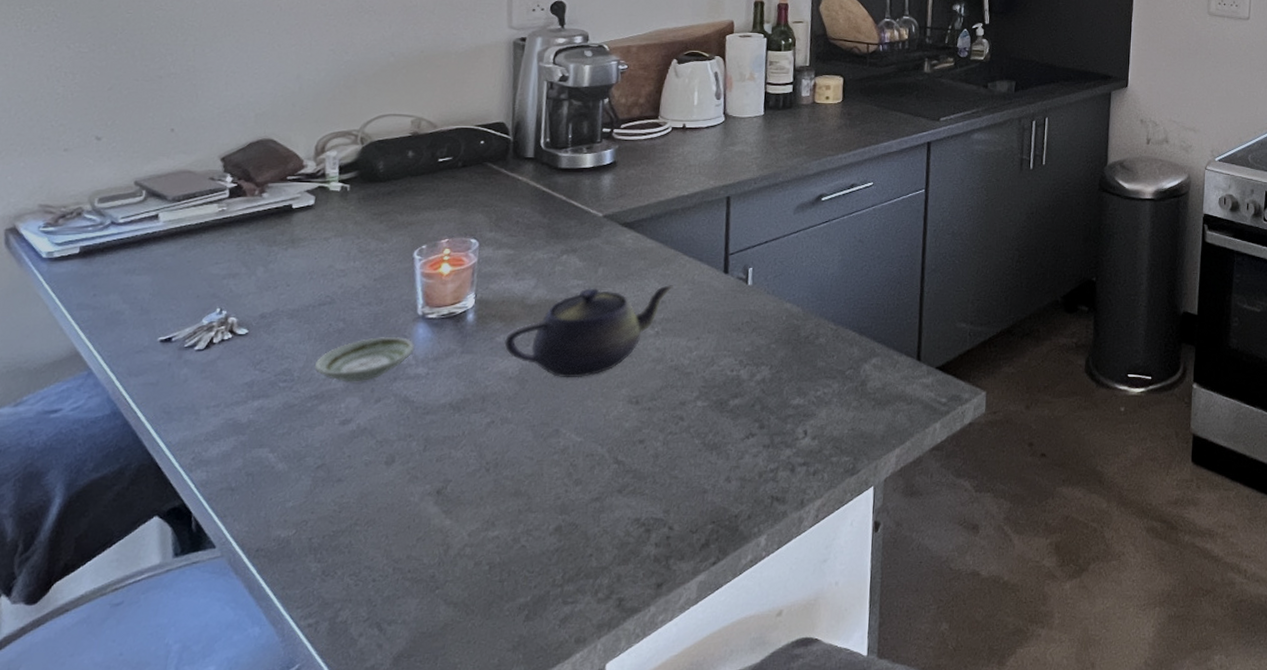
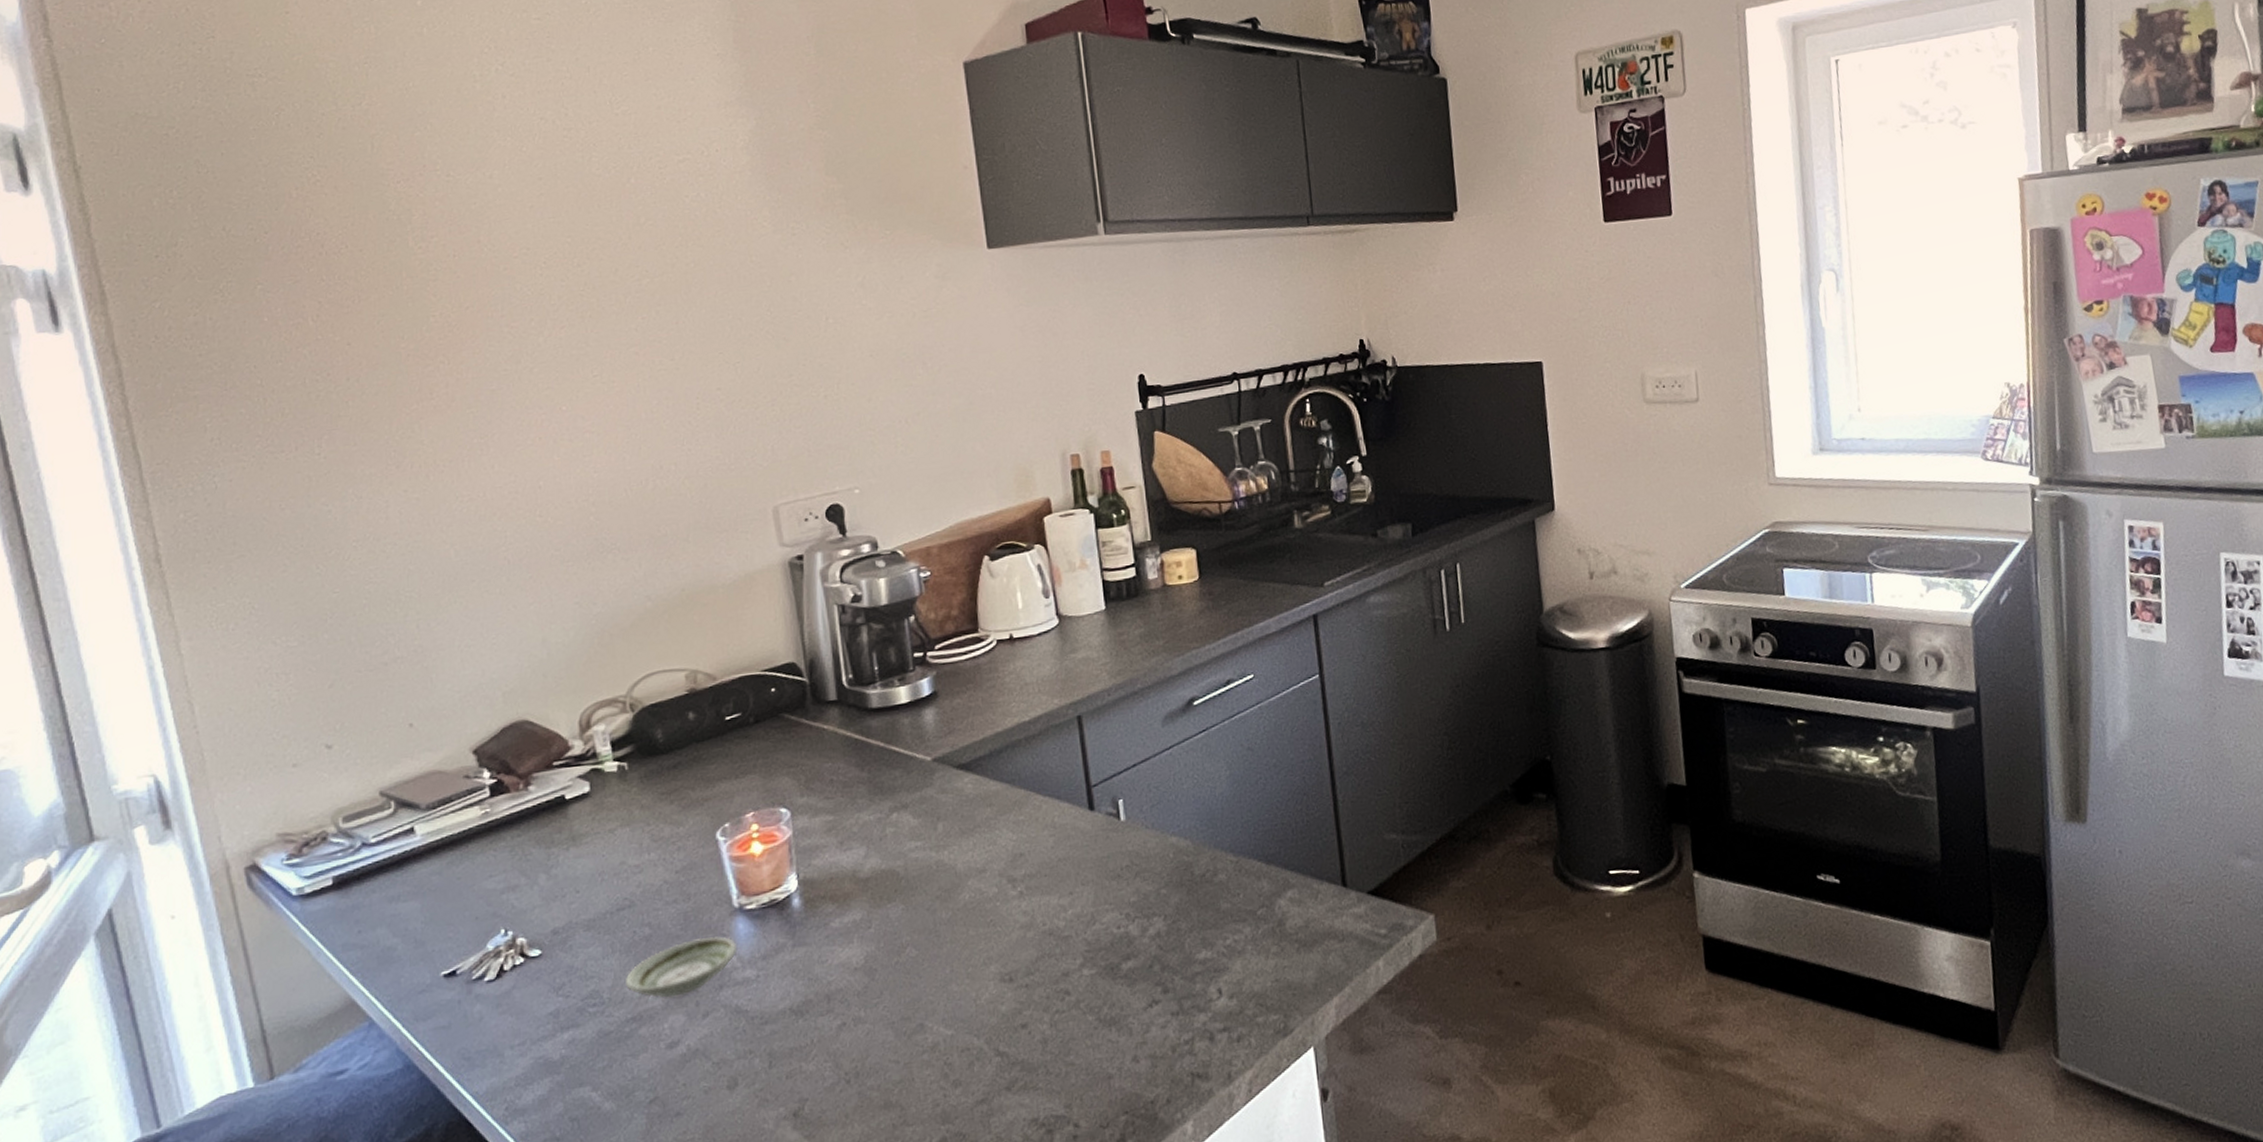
teapot: present [503,285,673,378] -> none [840,833,1031,962]

